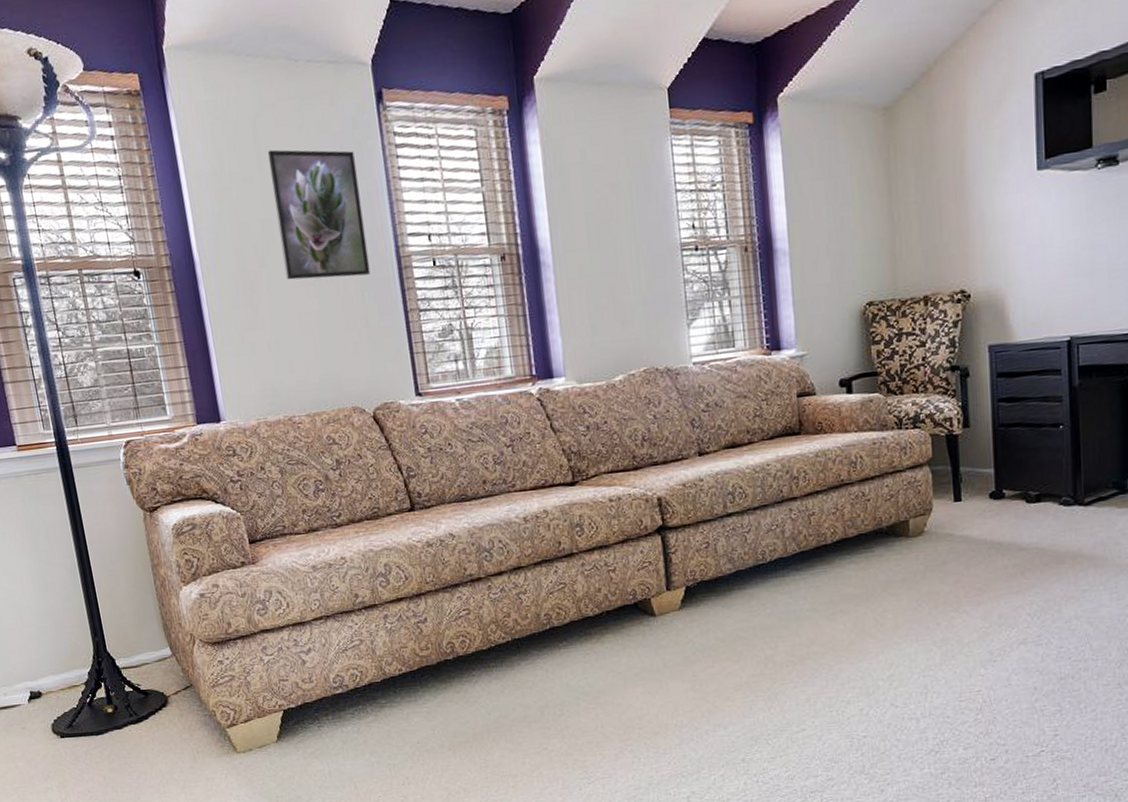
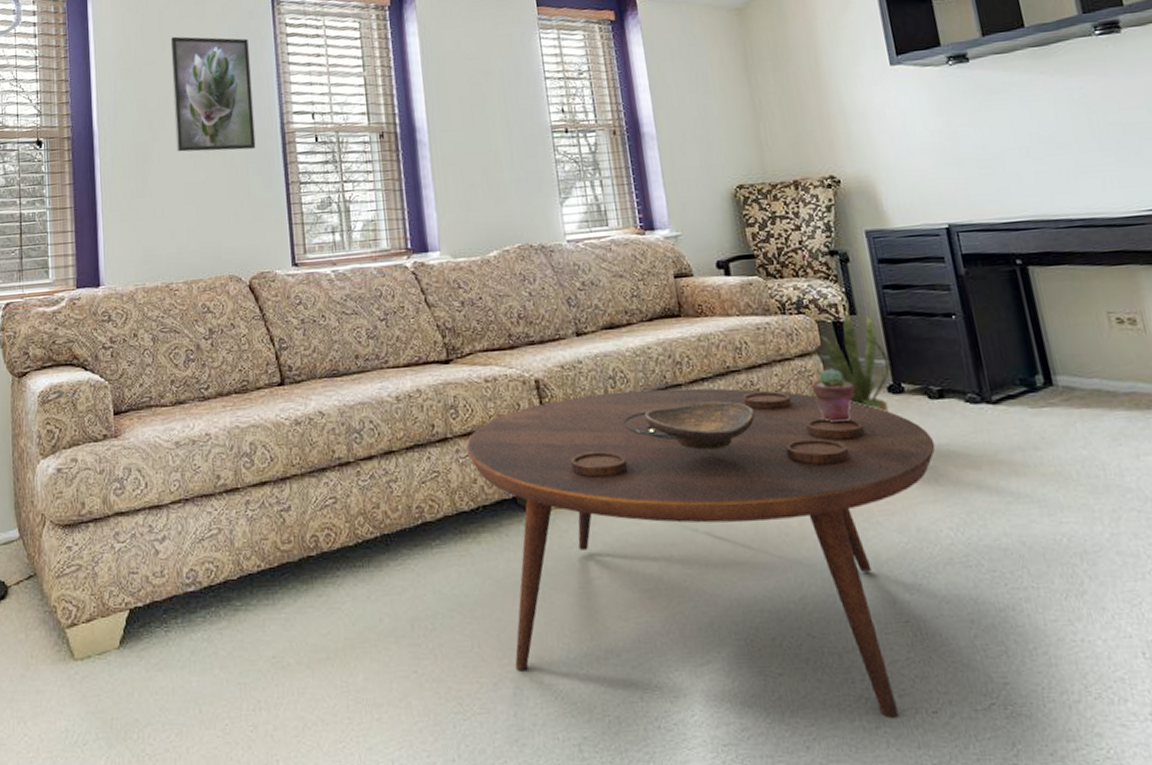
coffee table: none [591,499,1026,766] -> present [466,388,936,719]
decorative bowl: none [759,511,864,556] -> present [644,401,756,451]
house plant: none [907,427,996,516] -> present [795,314,891,412]
potted succulent: none [918,478,959,528] -> present [811,368,855,423]

